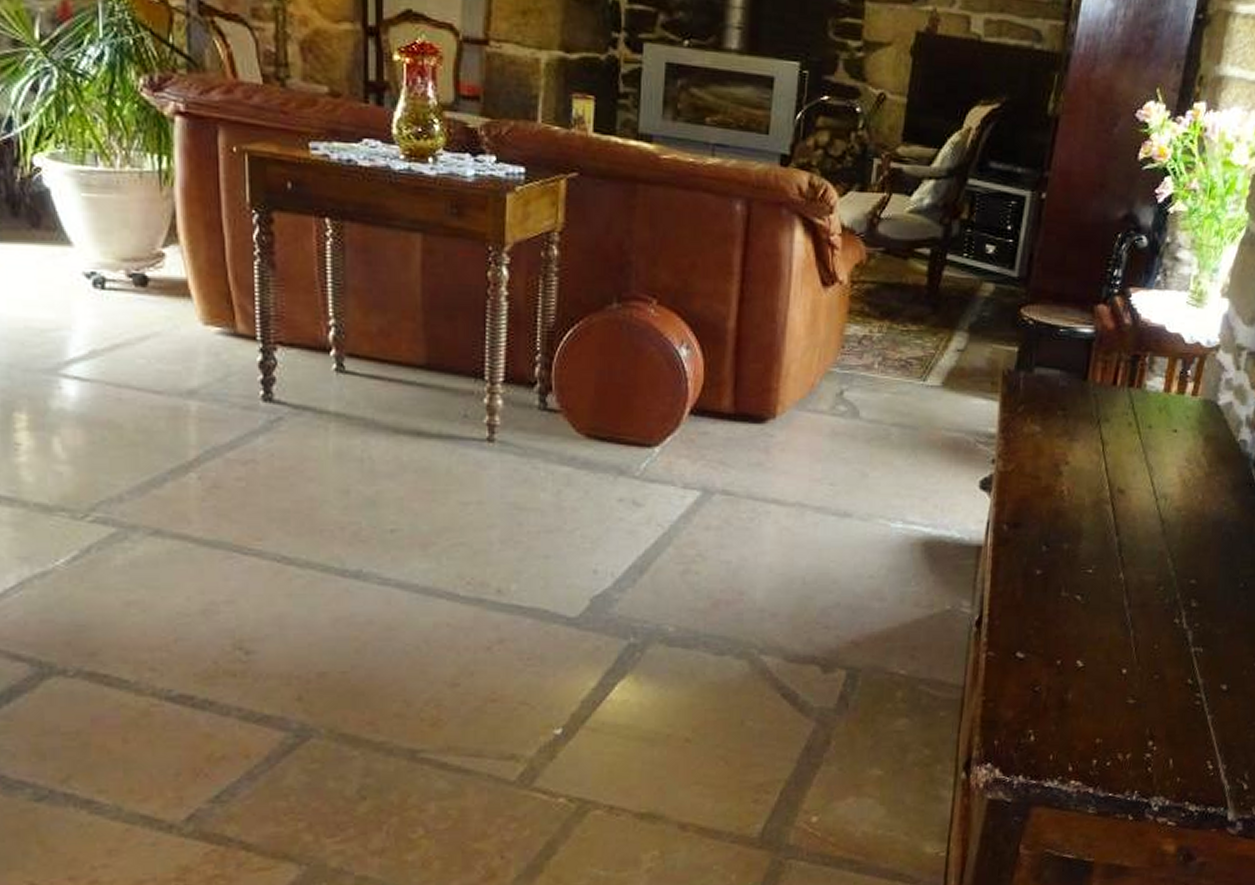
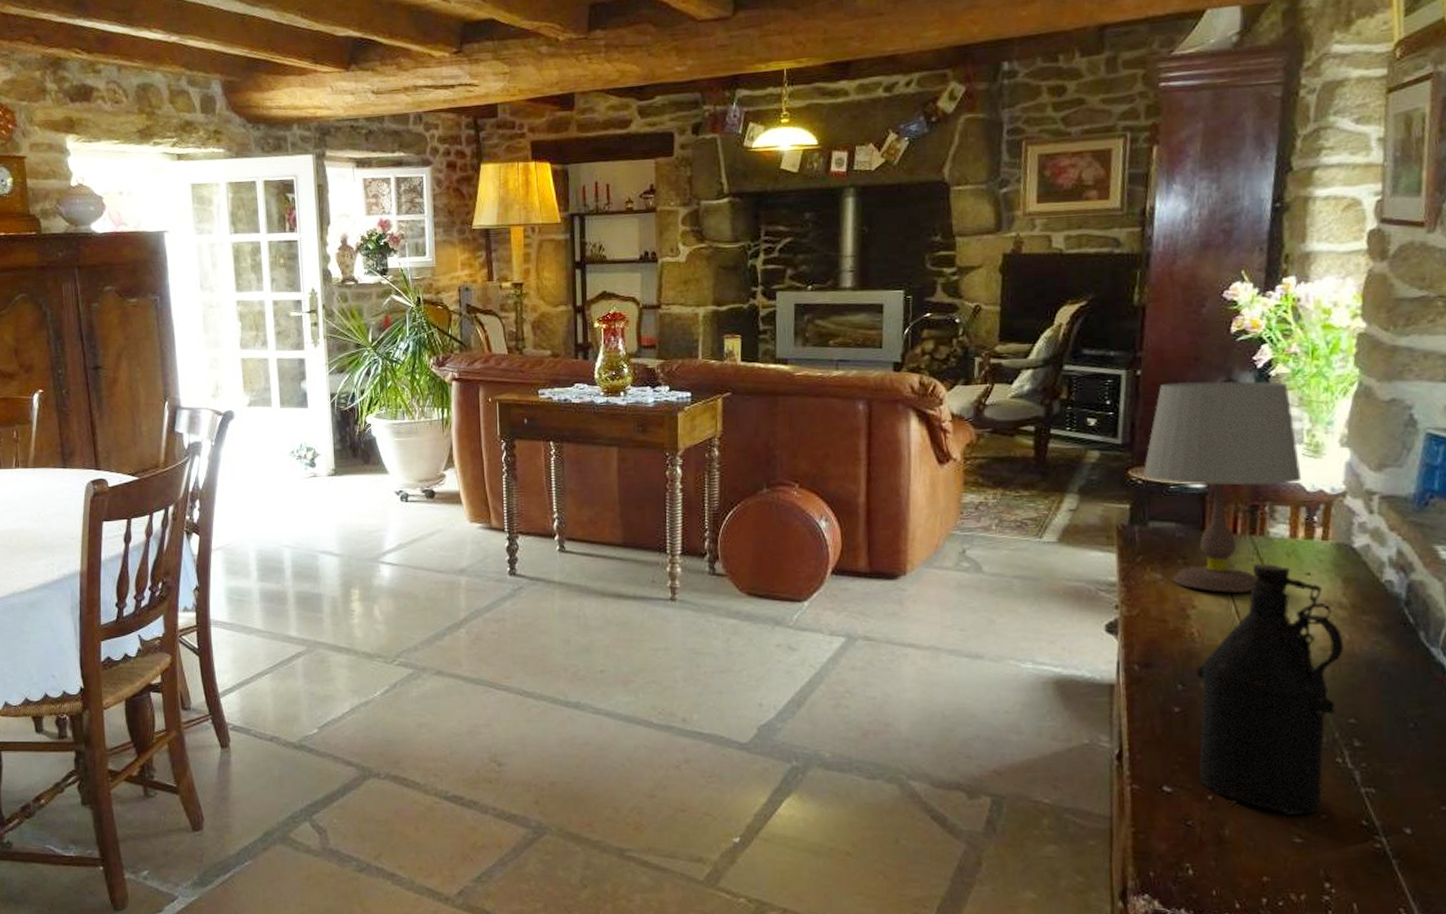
table lamp: none [1035,210,1183,450] -> present [1143,380,1302,594]
bottle: none [1050,417,1197,676] -> present [1196,563,1345,814]

